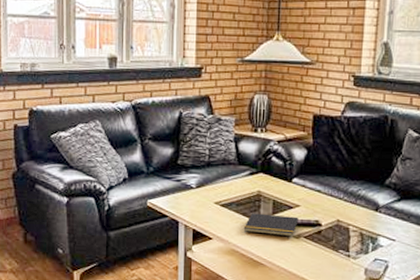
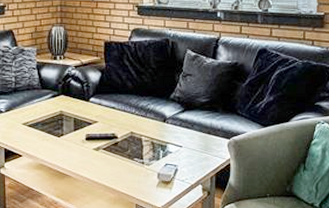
notepad: present [243,213,299,237] -> none [49,130,97,150]

